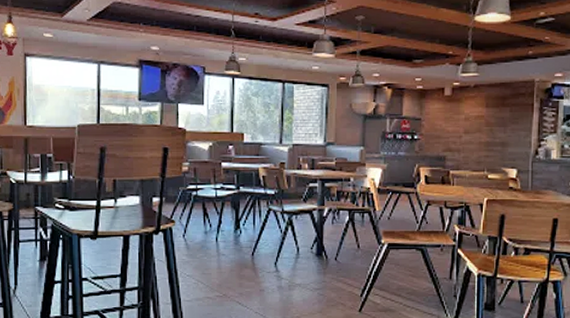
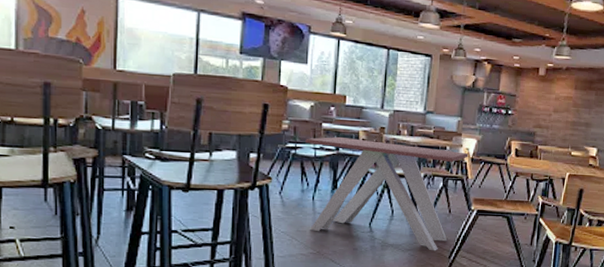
dining table: none [206,176,374,290] -> present [305,137,469,251]

